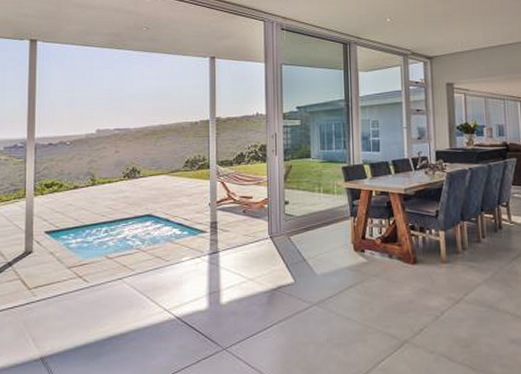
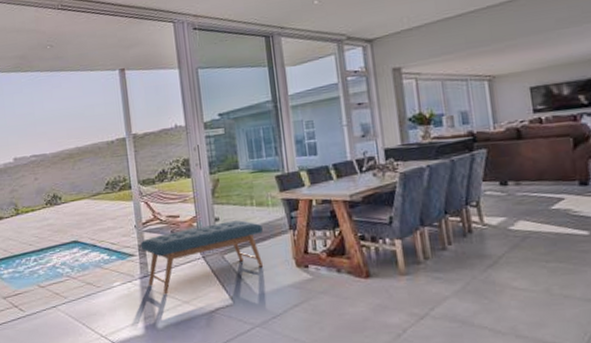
bench: none [213,205,327,270] -> present [140,220,264,294]

